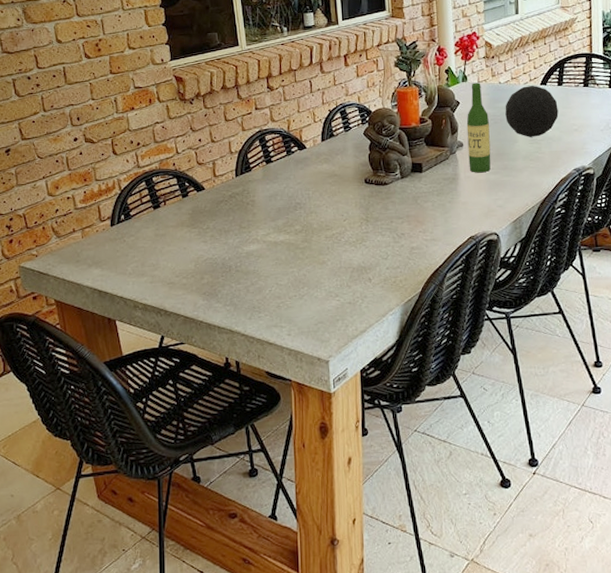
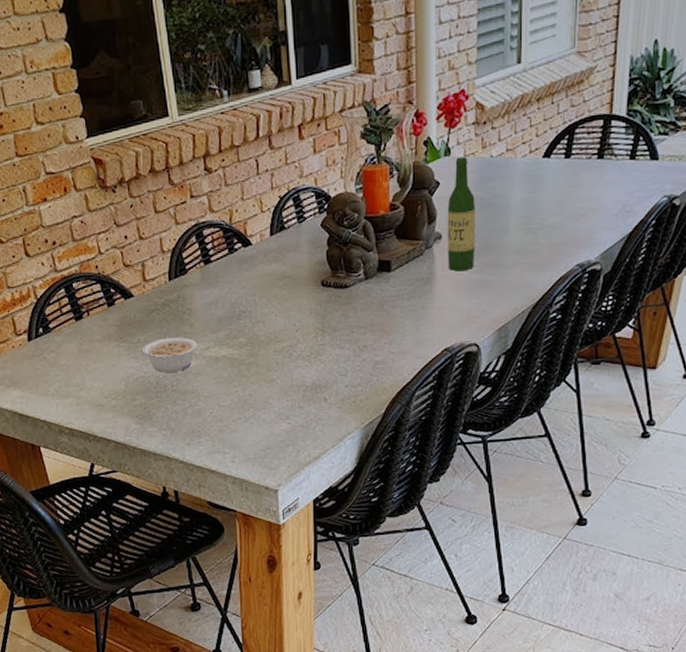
legume: none [210,224,259,256] -> present [141,337,197,373]
decorative orb: present [505,86,559,137] -> none [496,159,563,226]

